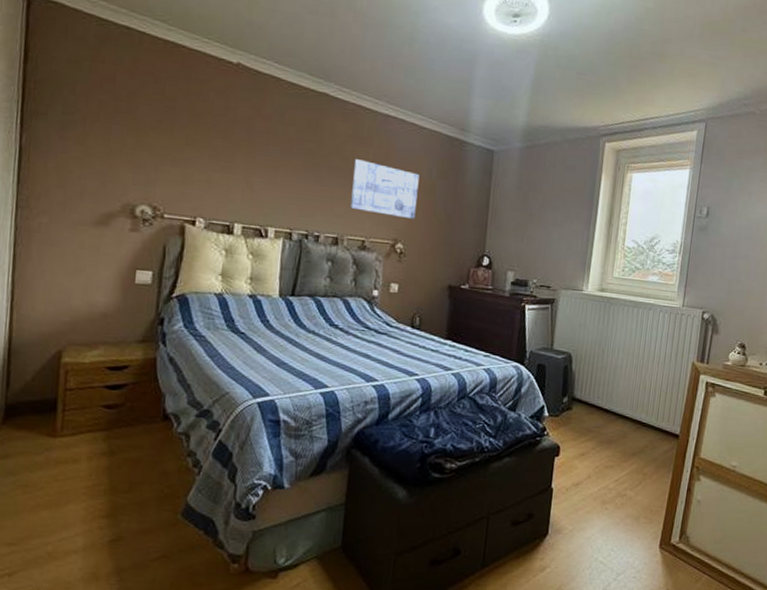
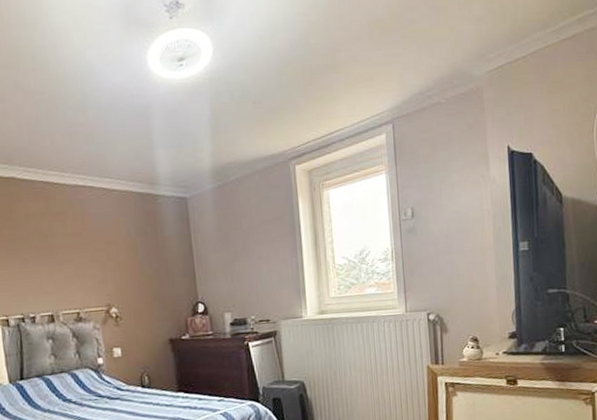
wall art: present [350,159,420,219] -> none [53,234,123,284]

